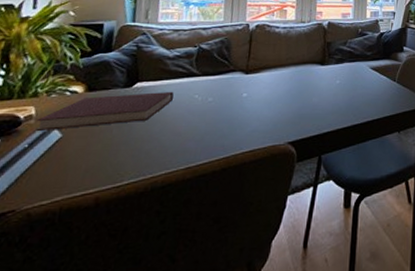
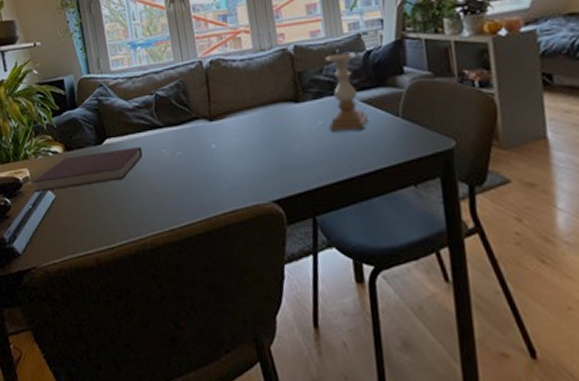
candle holder: none [344,31,374,90] -> present [325,52,368,131]

